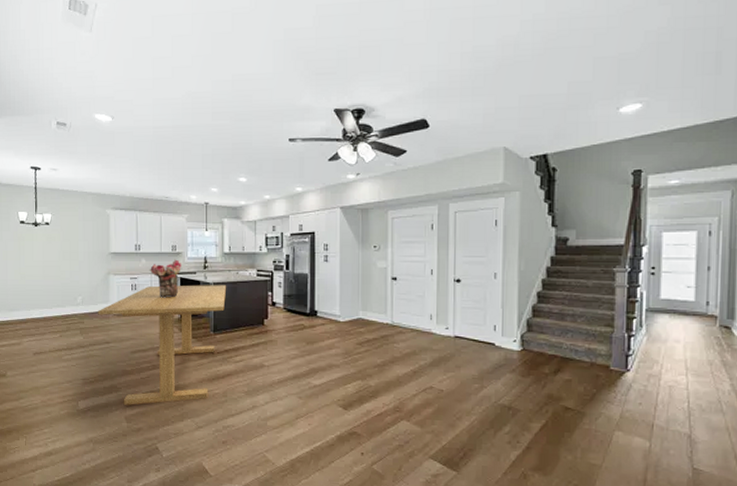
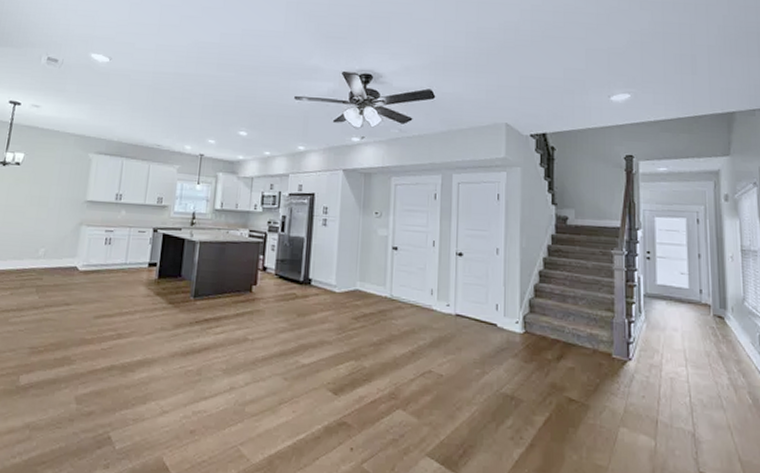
dining table: present [98,285,227,405] -> none [61,241,215,382]
bouquet: present [149,259,181,298] -> none [128,213,166,256]

